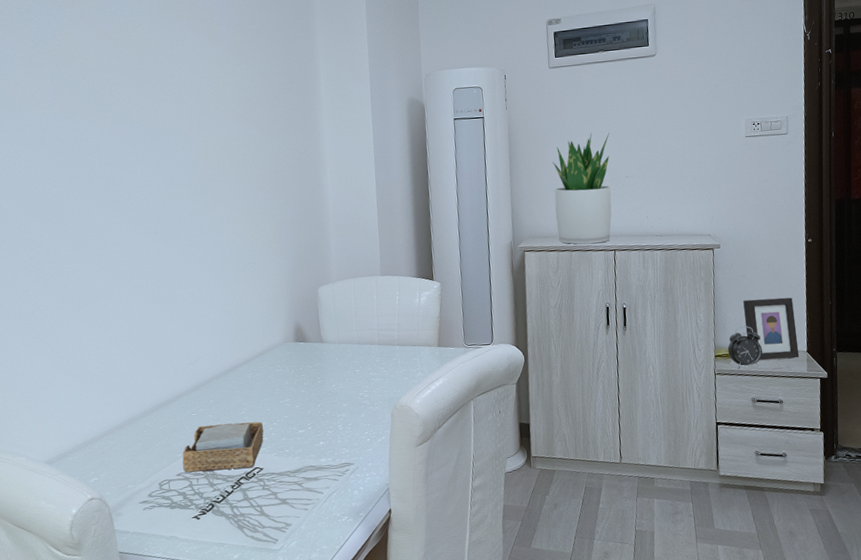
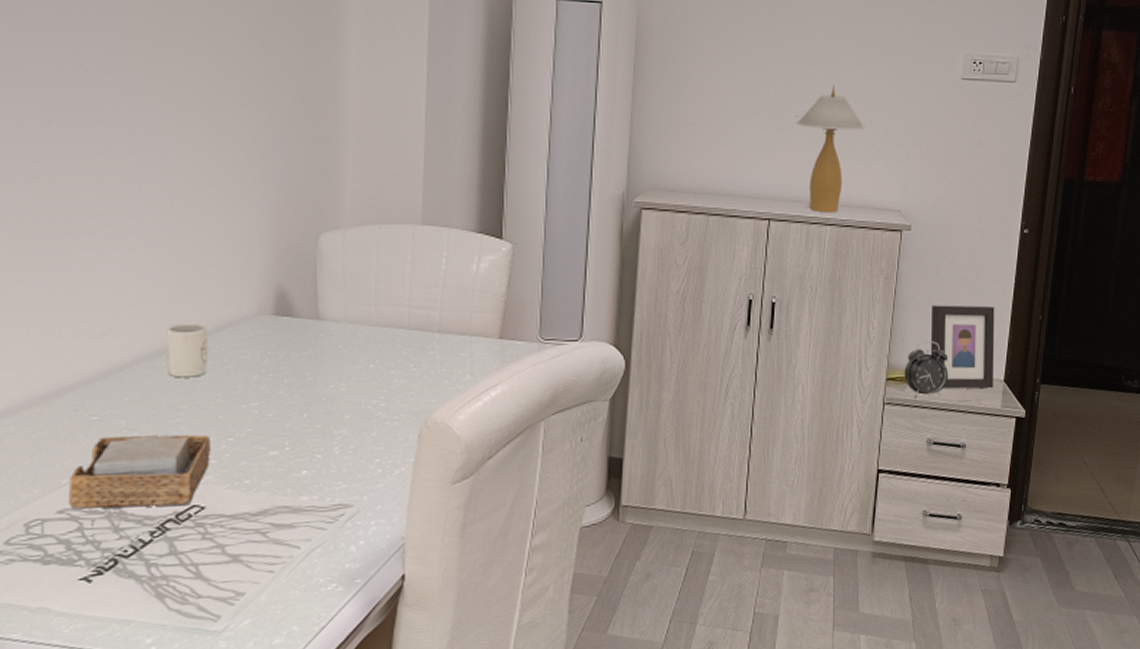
mug: none [231,350,258,386] -> present [165,323,209,378]
planter: present [553,133,612,245] -> none [691,46,780,208]
table lamp: none [626,153,678,242] -> present [796,85,866,213]

